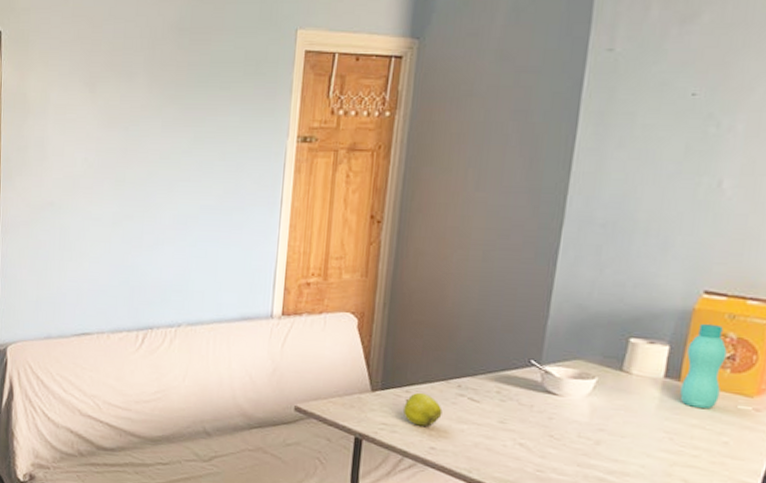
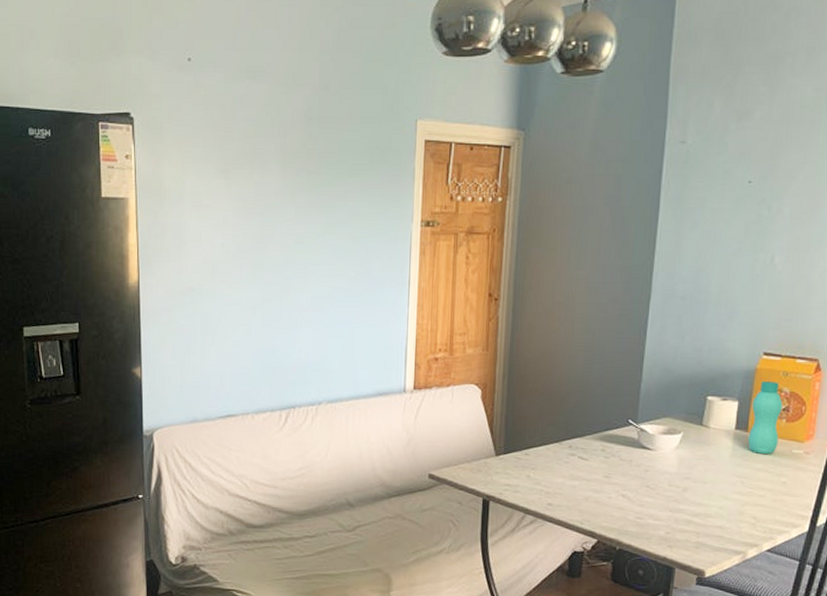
apple: present [403,392,443,426] -> none [524,454,557,485]

